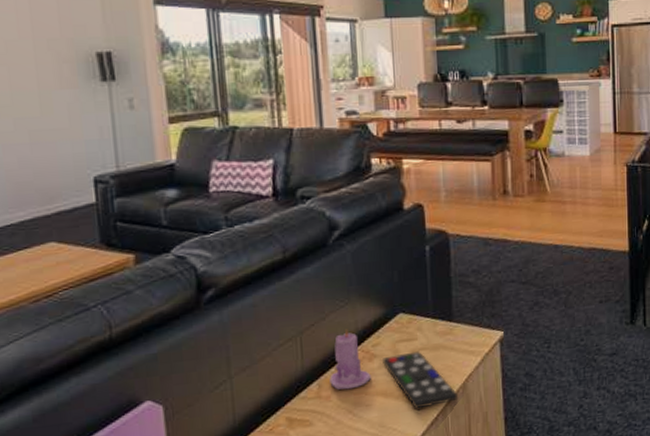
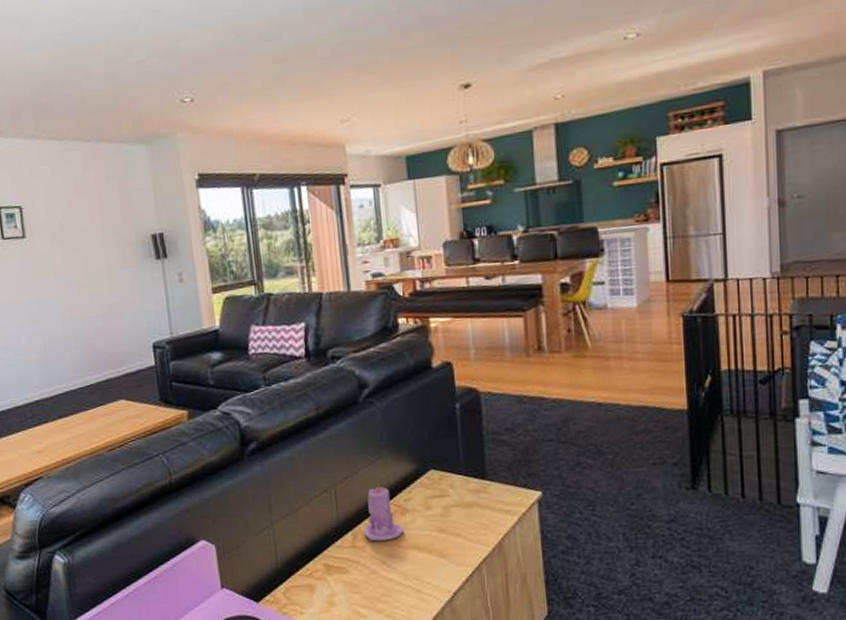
remote control: present [381,351,459,409] -> none [413,507,495,565]

